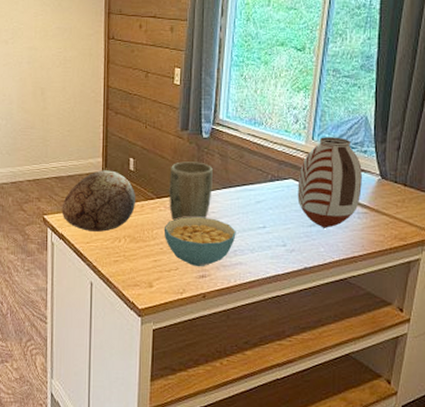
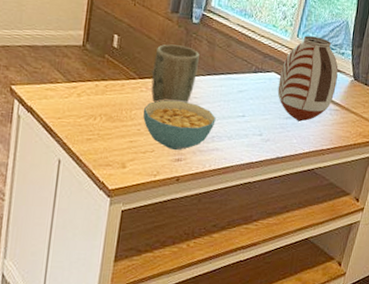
decorative egg: present [61,170,136,232] -> none [32,43,117,108]

